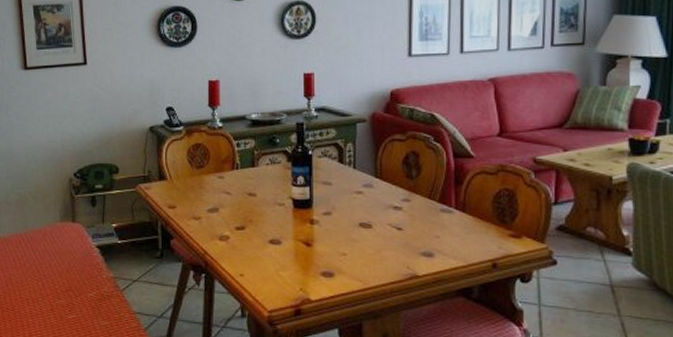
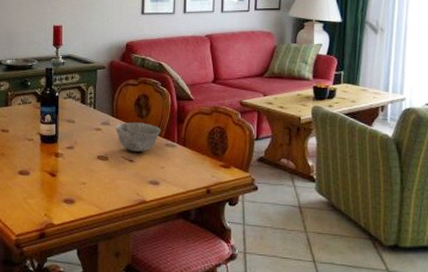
bowl: none [380,184,435,218] -> present [116,122,161,152]

